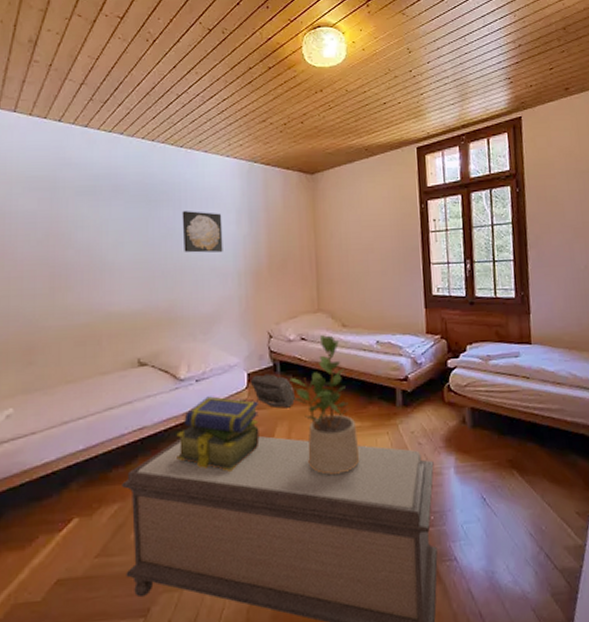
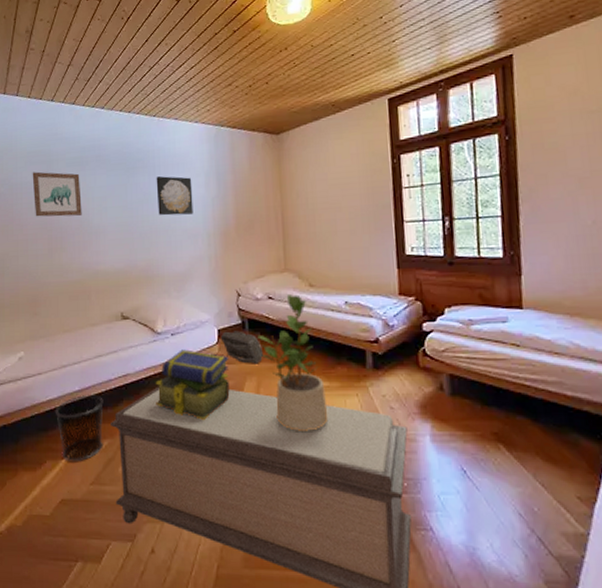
wall art: none [31,199,93,252] -> present [32,171,82,217]
waste bin: none [51,452,114,534] -> present [54,394,103,462]

